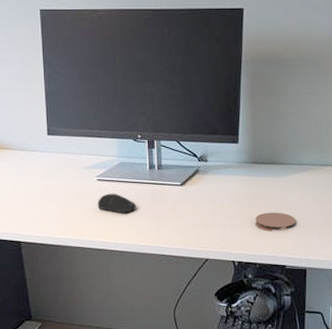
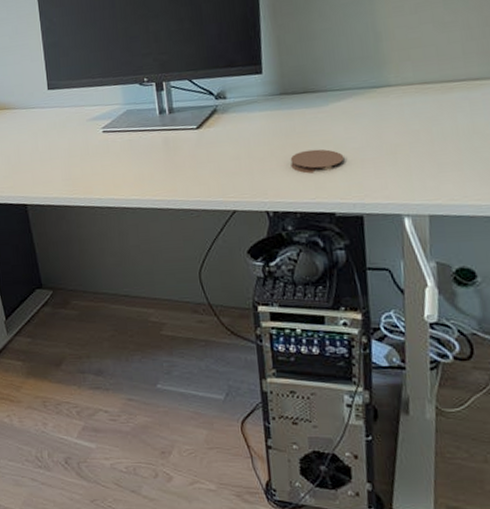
computer mouse: present [97,193,137,214] -> none [104,144,148,167]

